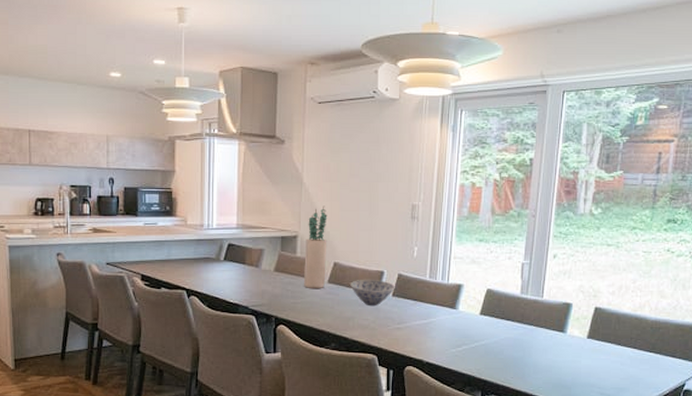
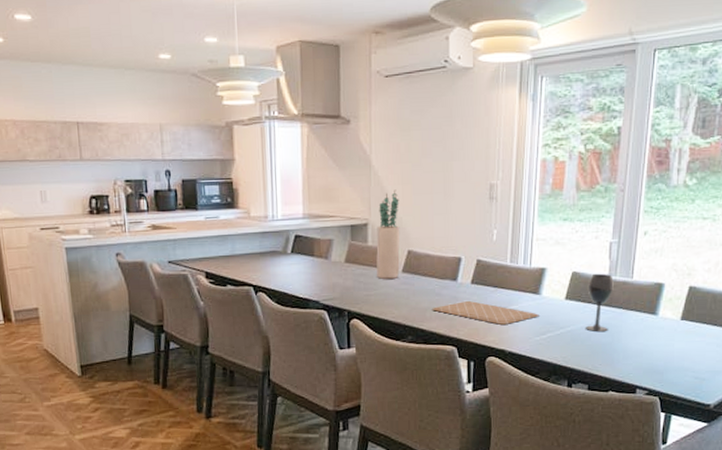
bowl: present [350,280,395,307] -> none [426,267,474,296]
placemat: none [355,313,455,336] -> present [432,301,539,325]
wine glass: none [499,291,525,347] -> present [586,273,614,332]

